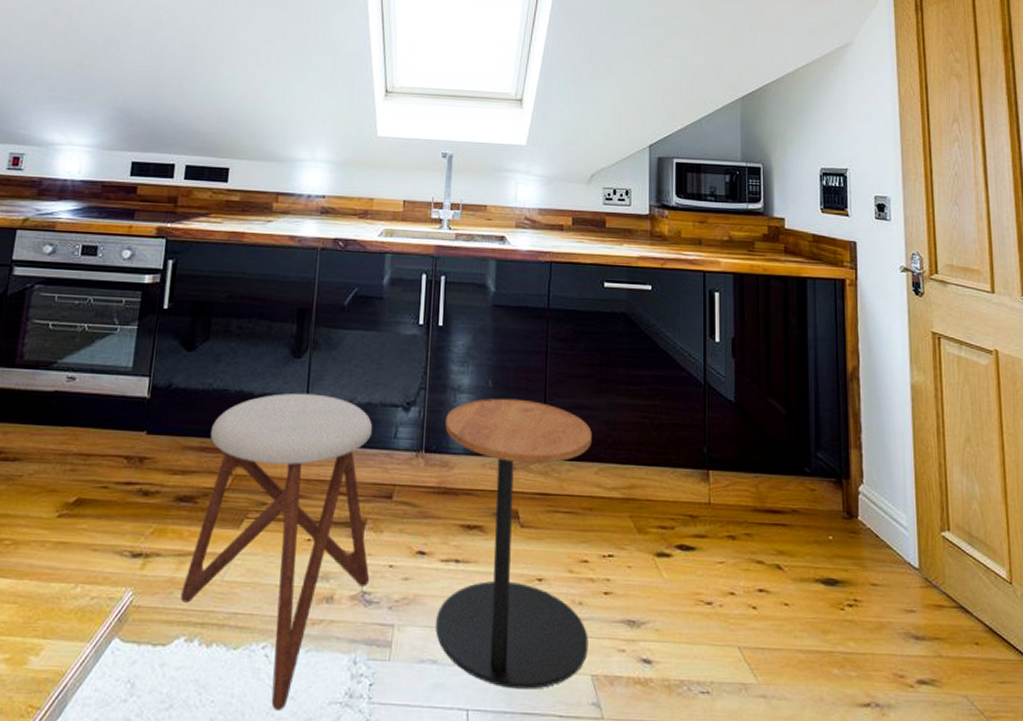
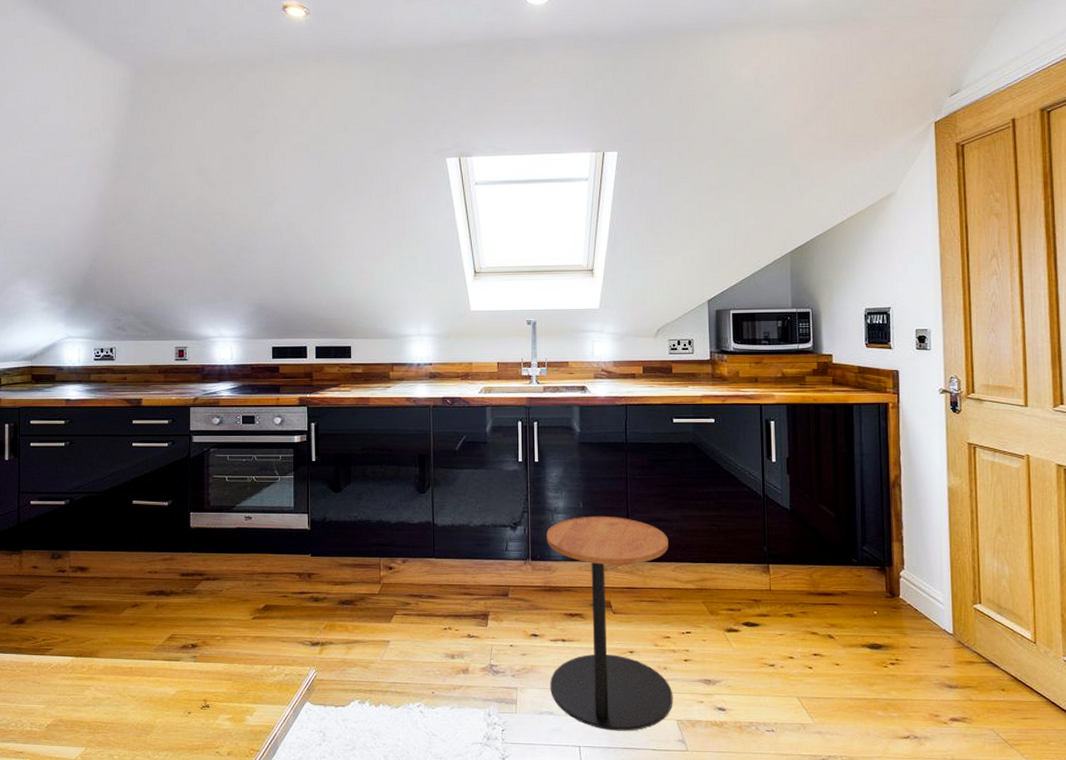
stool: present [180,393,373,710] -> none [351,520,496,749]

